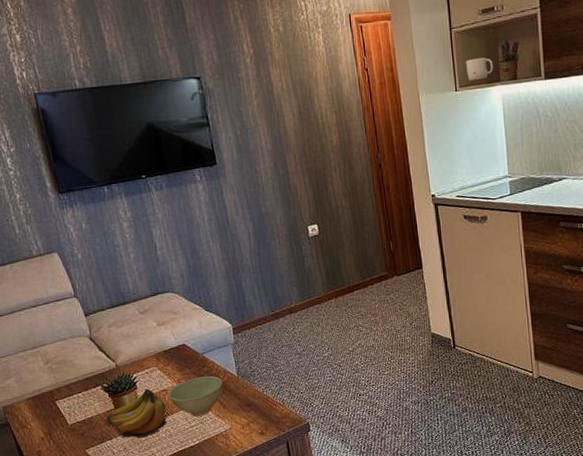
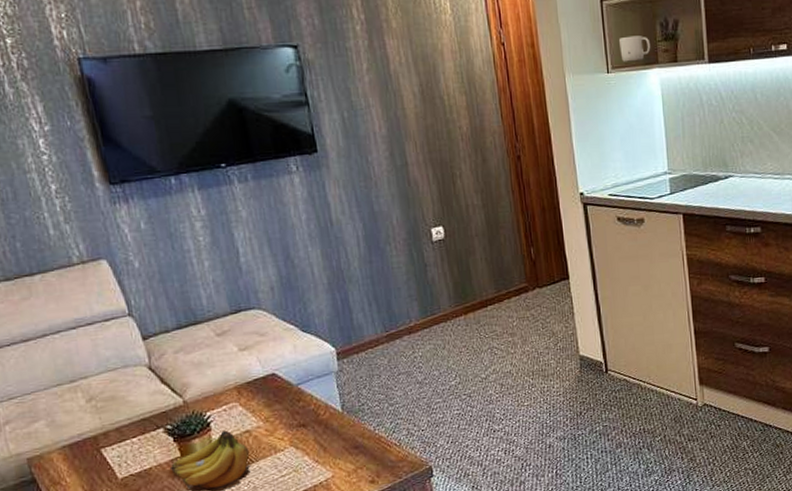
bowl: present [168,375,223,417] -> none [252,411,323,464]

